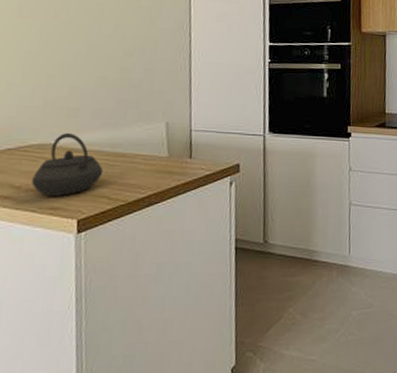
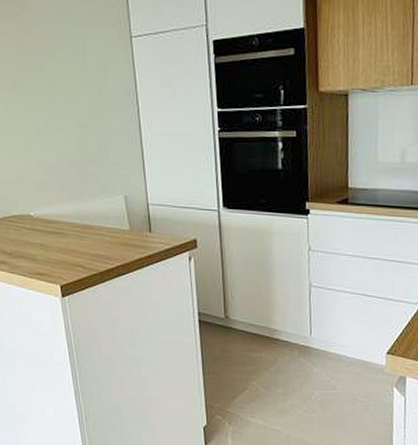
kettle: present [31,133,104,196] -> none [18,205,76,263]

